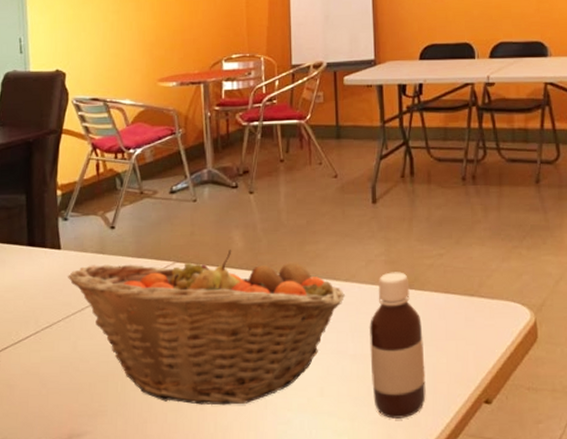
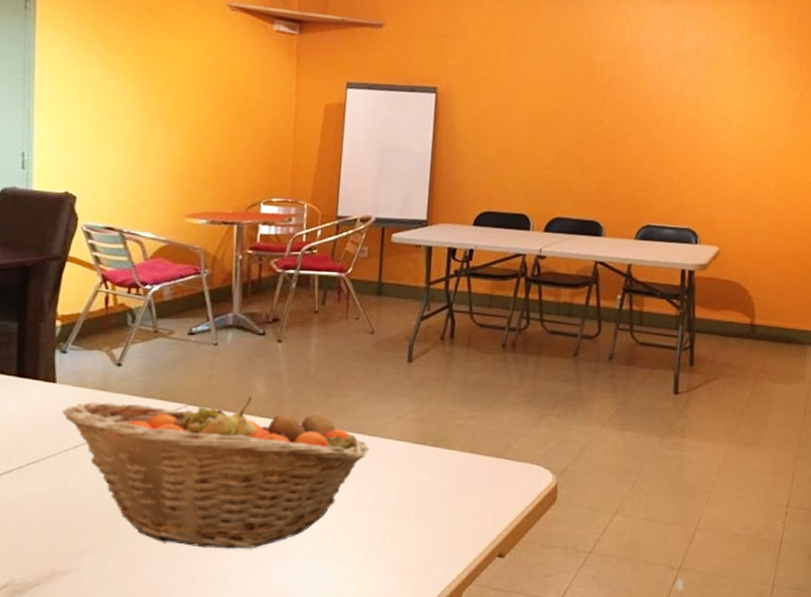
bottle: present [370,272,426,419] -> none [387,430,445,568]

